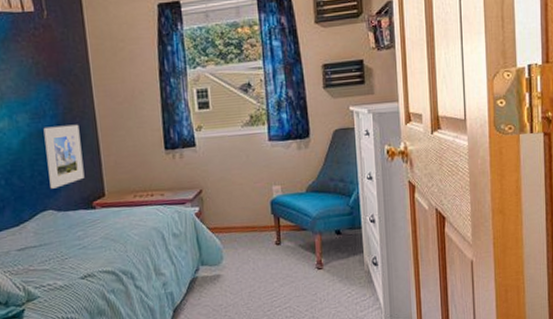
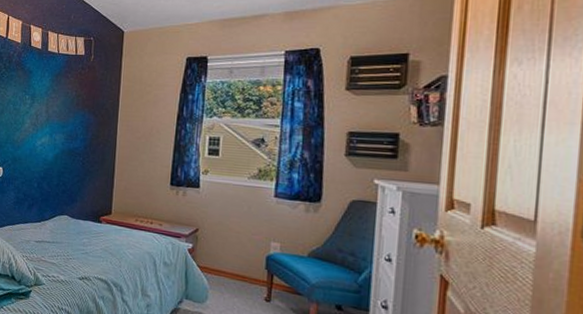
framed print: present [43,124,85,189] -> none [69,147,101,199]

